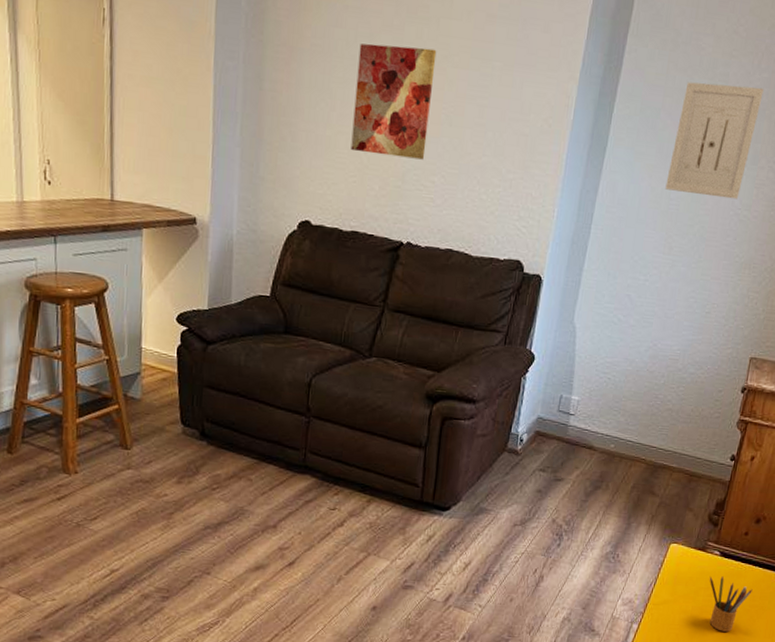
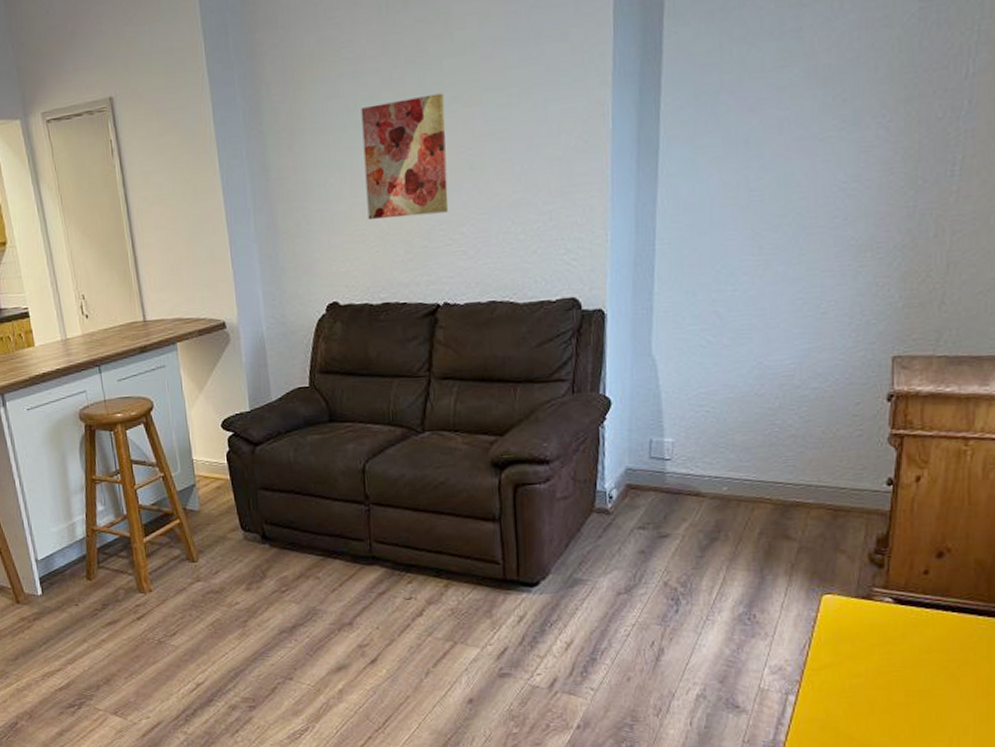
wall art: present [665,82,764,200] -> none [741,32,853,181]
pencil box: present [709,576,753,632] -> none [883,628,948,696]

